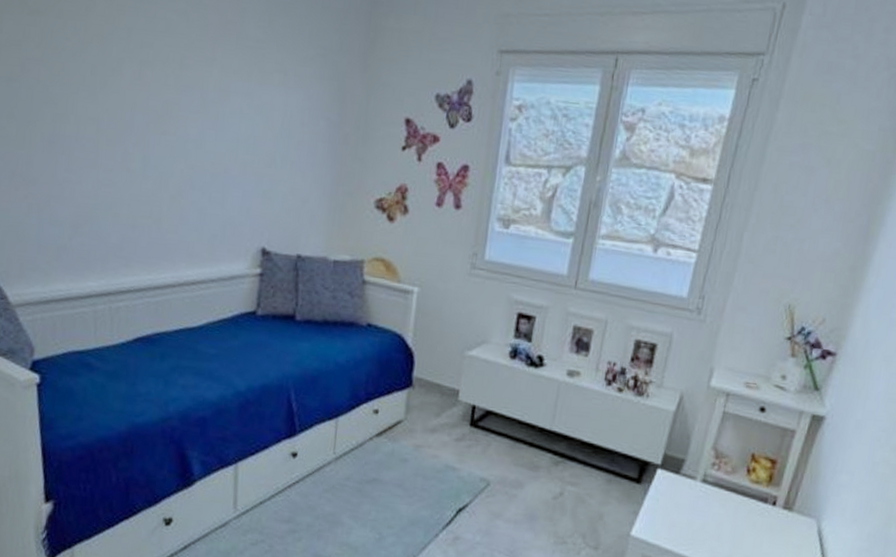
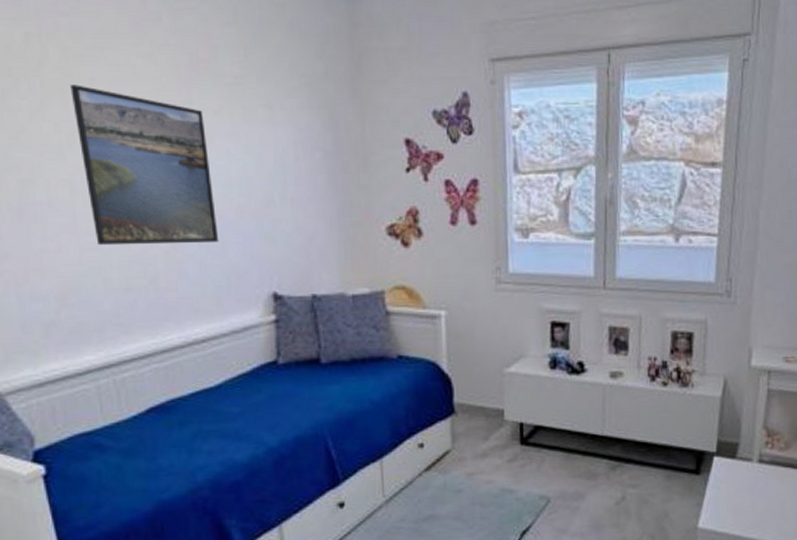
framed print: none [110,31,224,194] -> present [70,84,219,246]

